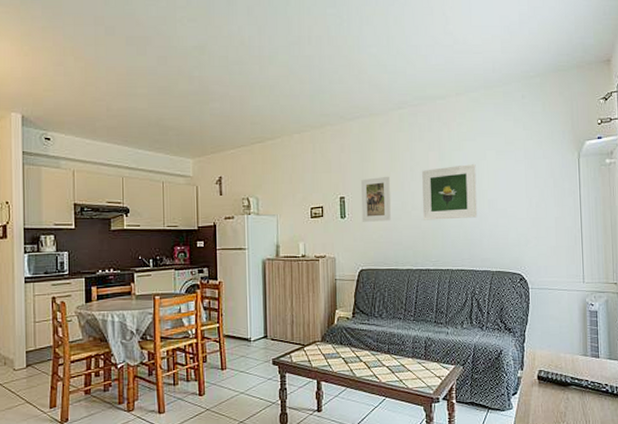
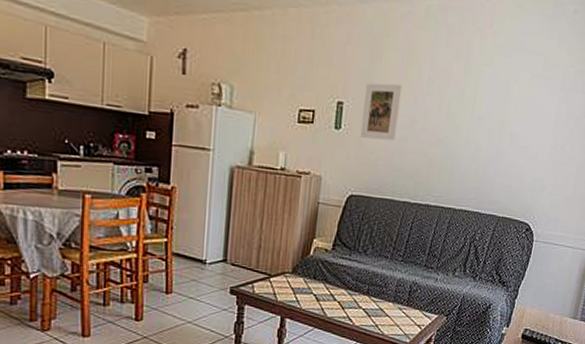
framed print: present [422,163,478,220] -> none [432,83,505,152]

